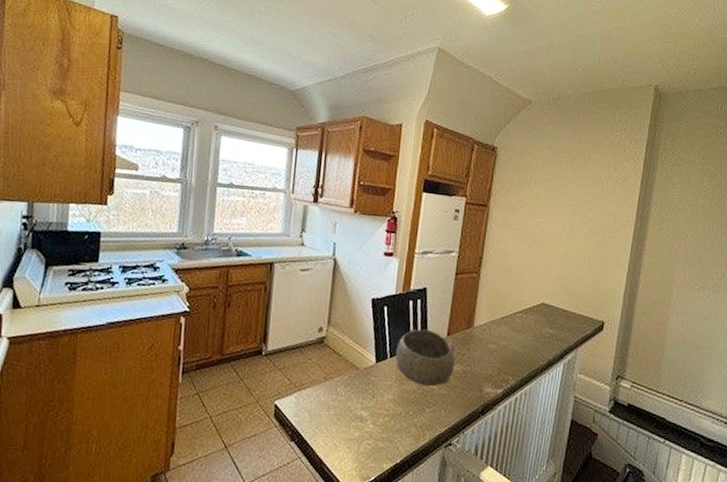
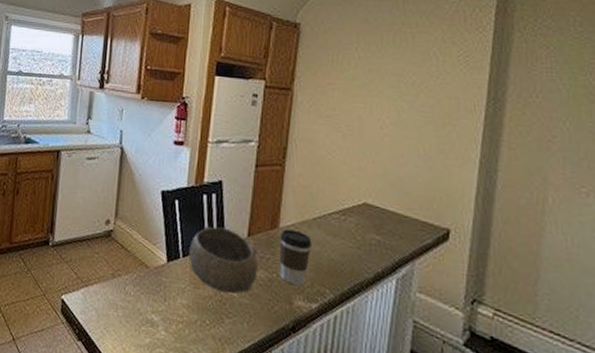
coffee cup: none [473,328,500,376] -> present [279,229,312,286]

